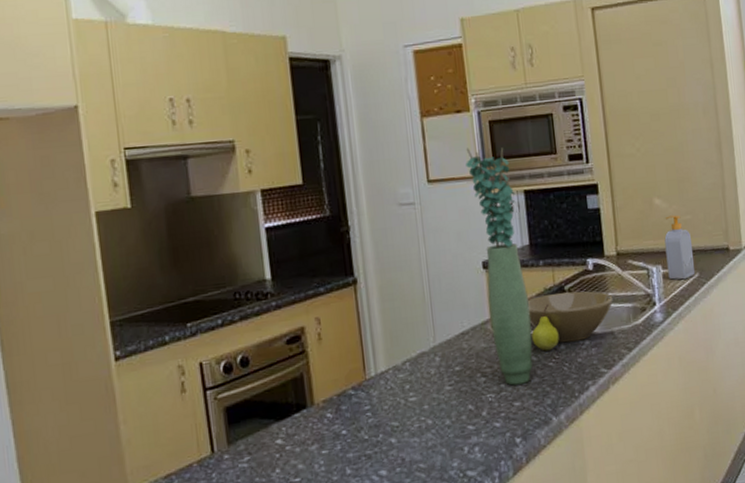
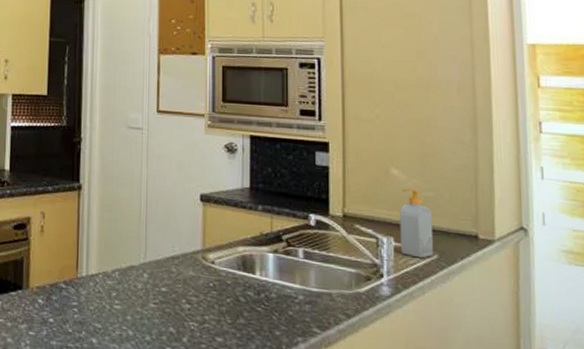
vase: present [466,147,533,386] -> none [195,87,244,322]
bowl: present [527,291,613,343] -> none [241,239,334,294]
fruit: present [532,303,559,352] -> none [242,249,271,296]

